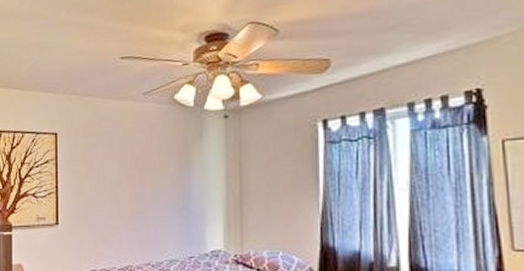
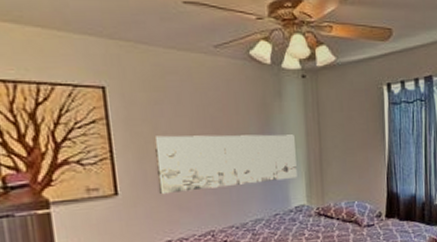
wall art: none [88,174,215,227] -> present [154,134,297,195]

